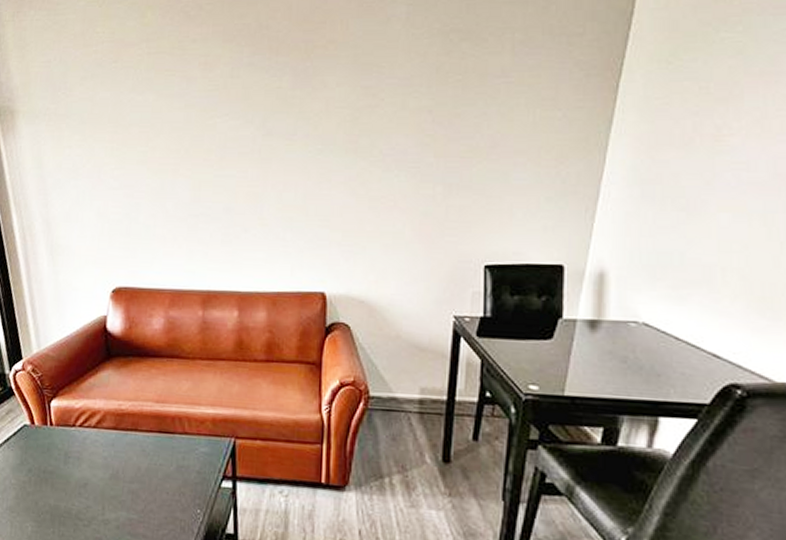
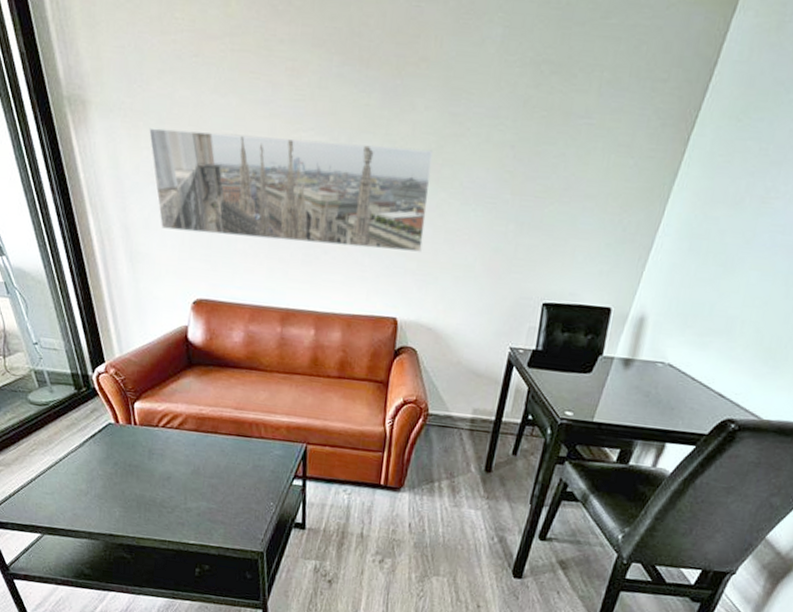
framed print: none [71,122,349,223] -> present [149,127,434,252]

